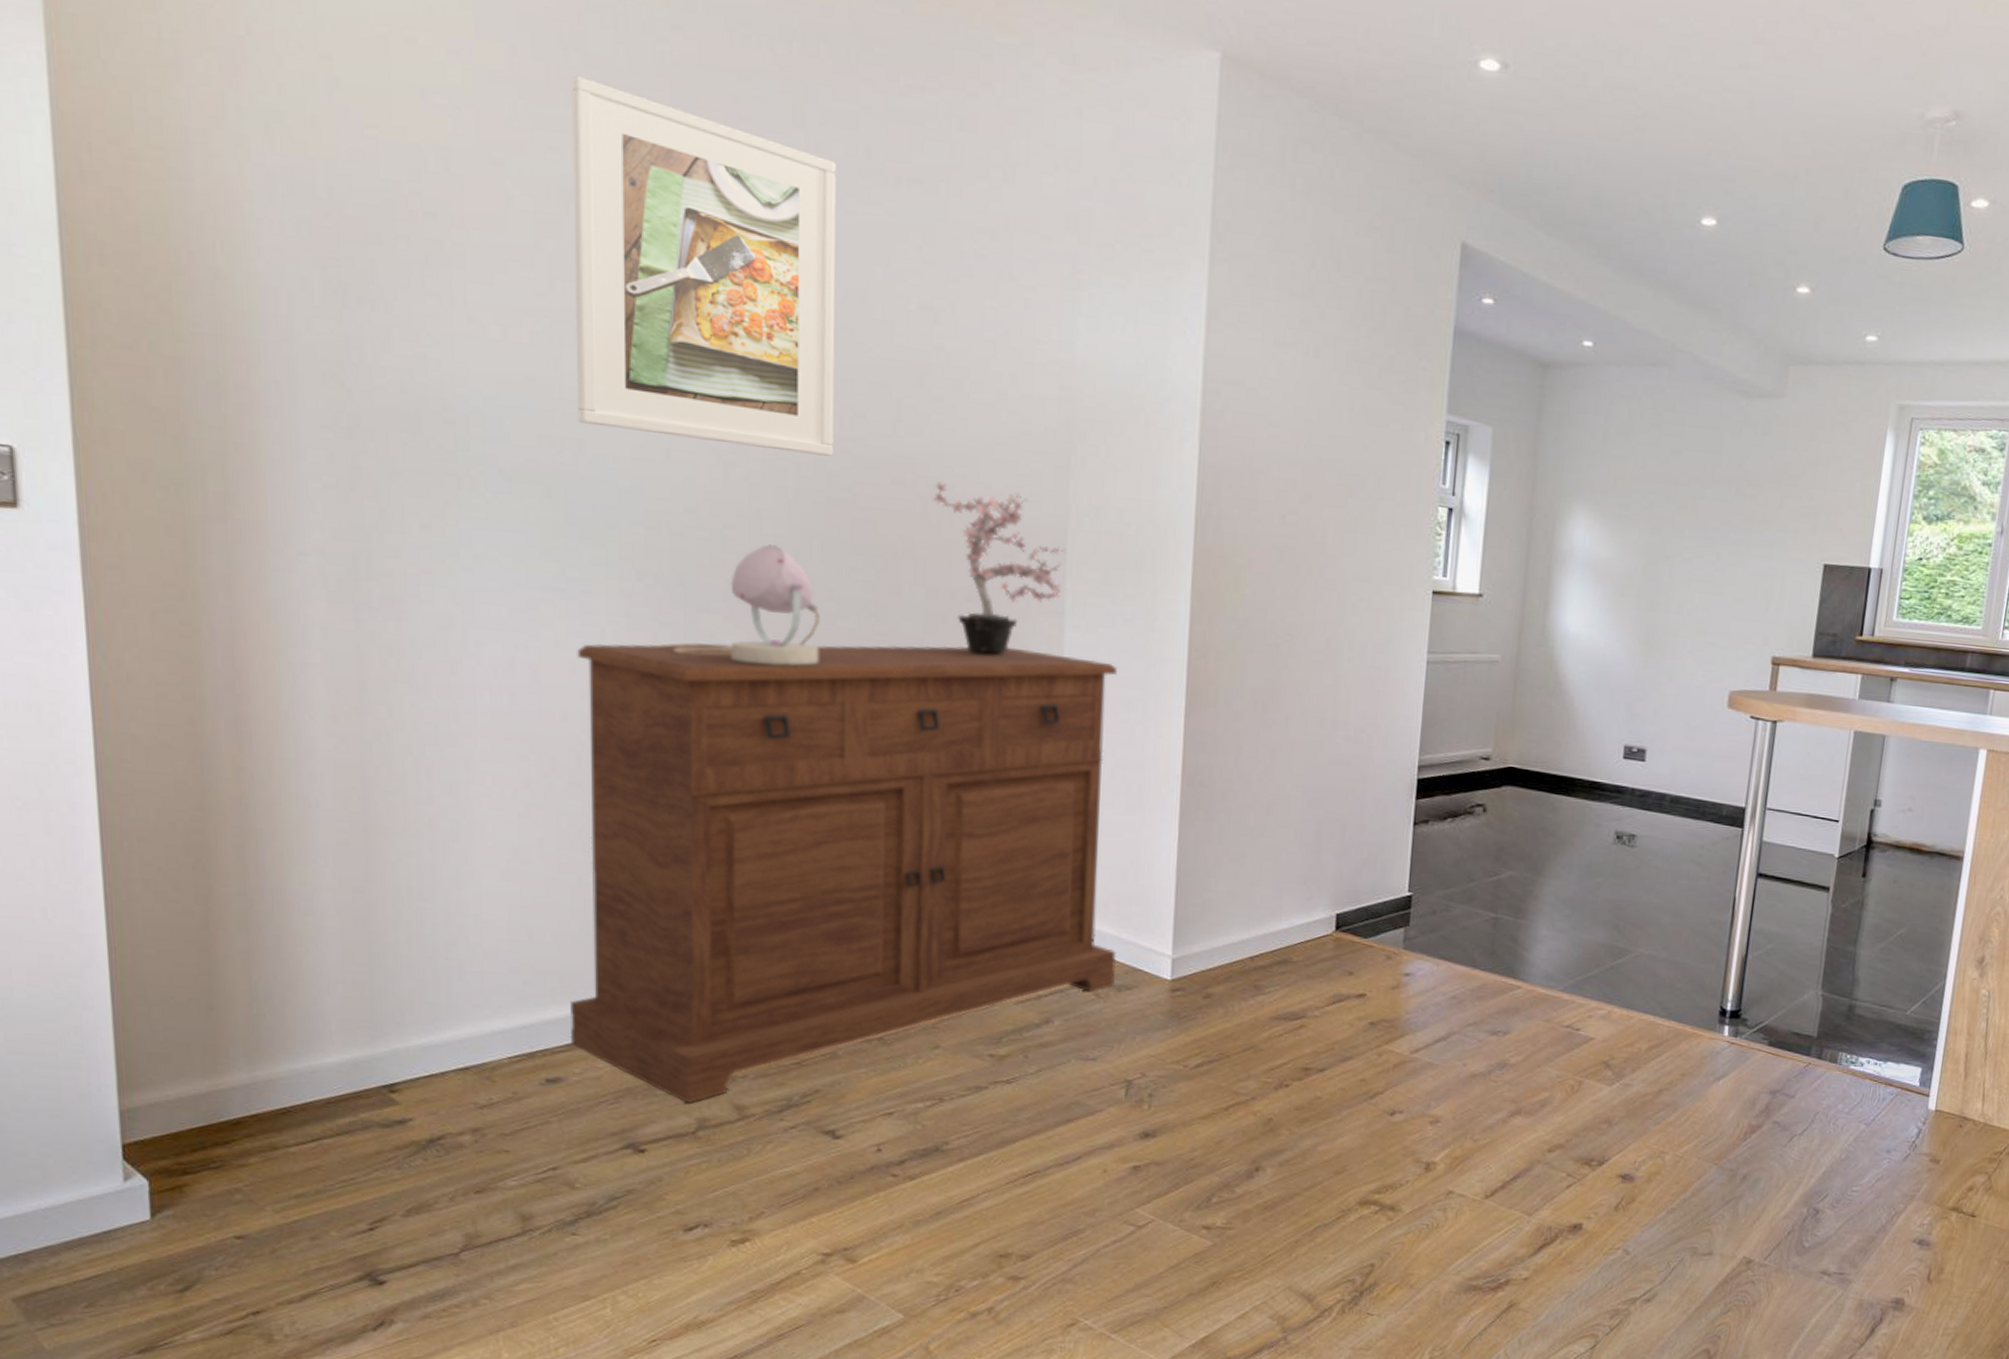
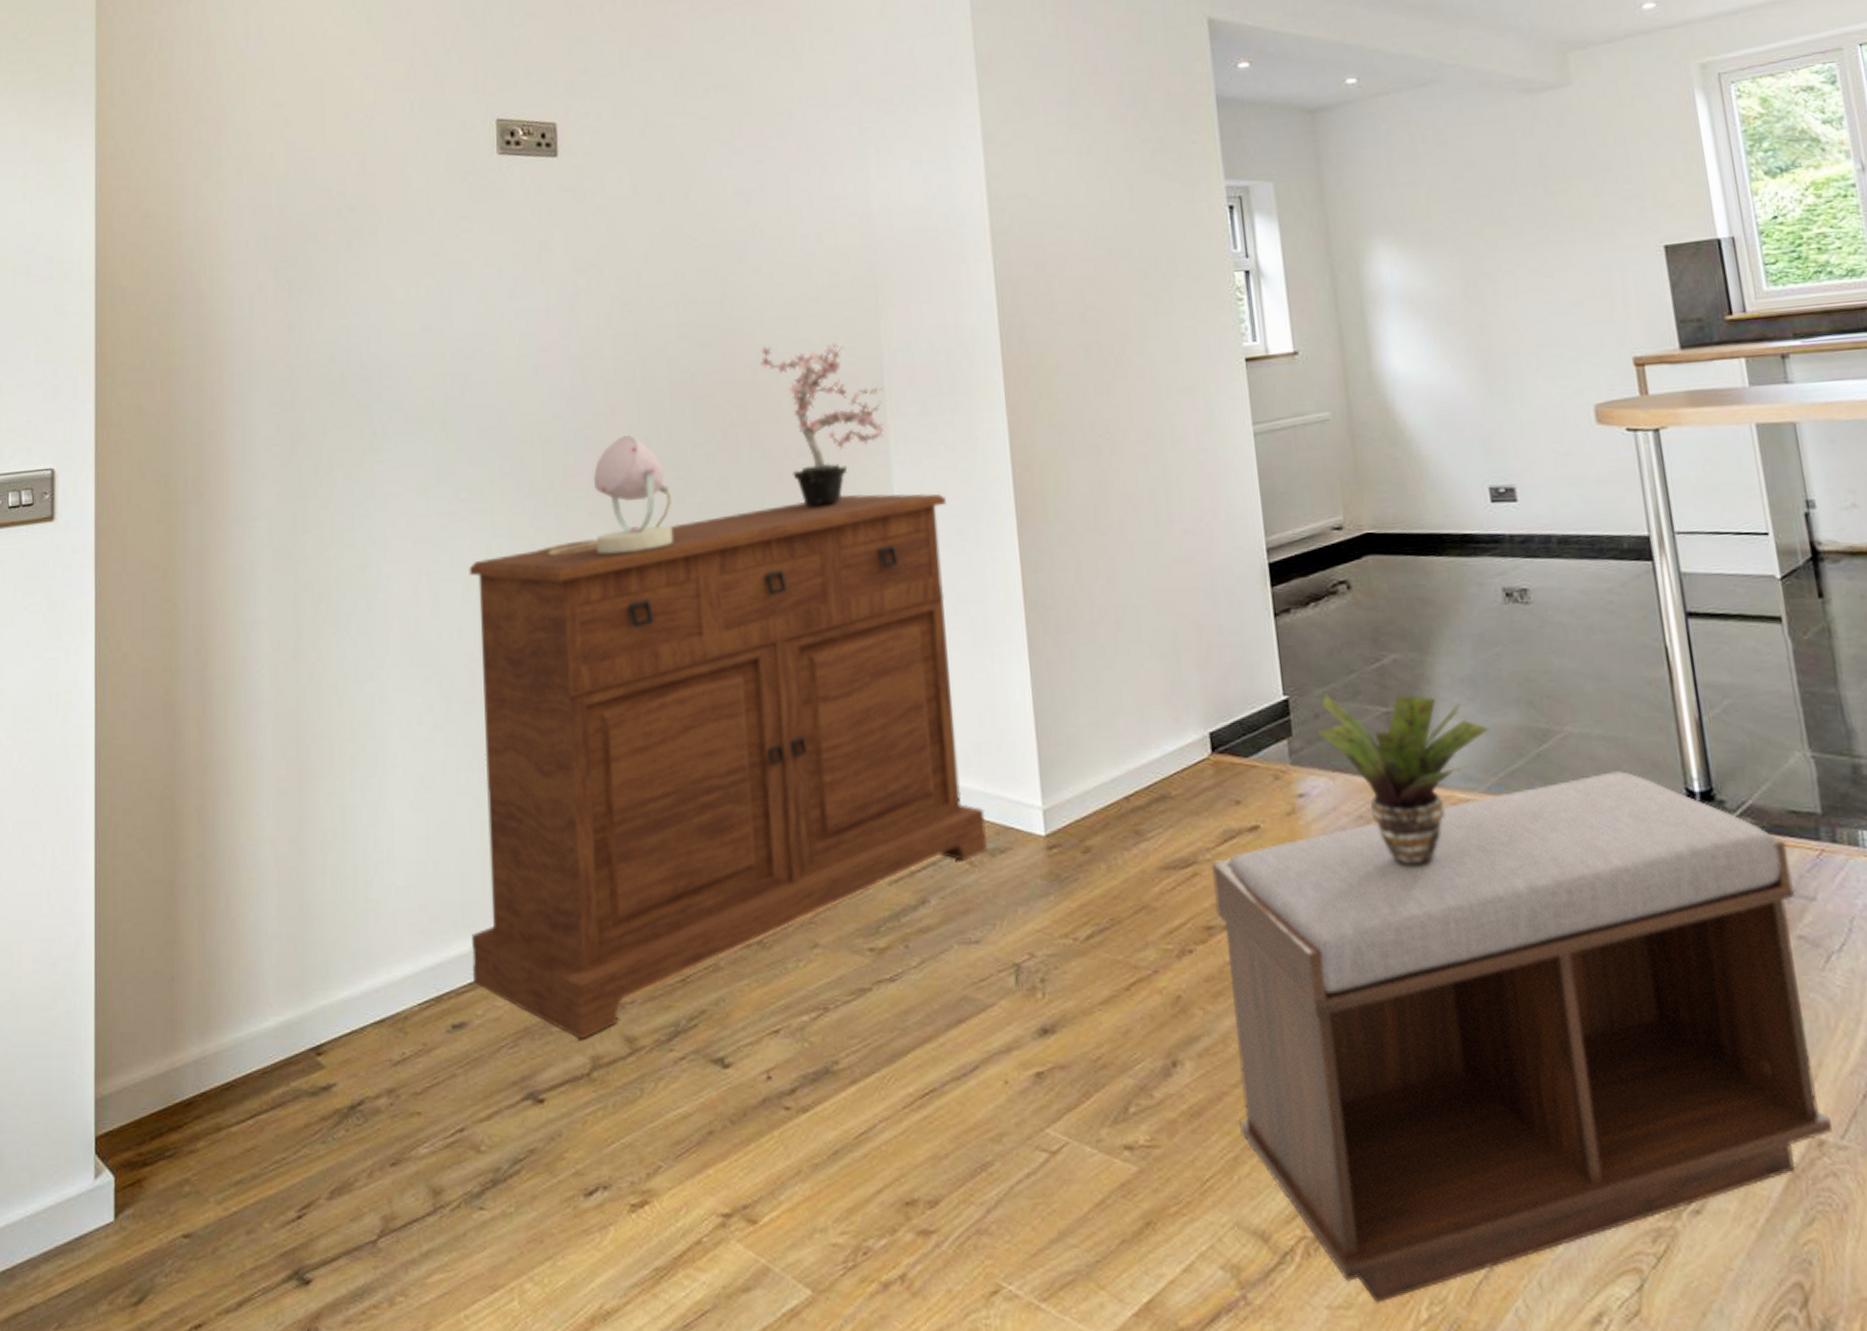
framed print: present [571,75,836,456] -> none [453,70,672,358]
bench: none [1304,987,1785,1348] -> present [1211,771,1832,1303]
potted plant: none [1432,895,1578,1042] -> present [1317,694,1490,869]

